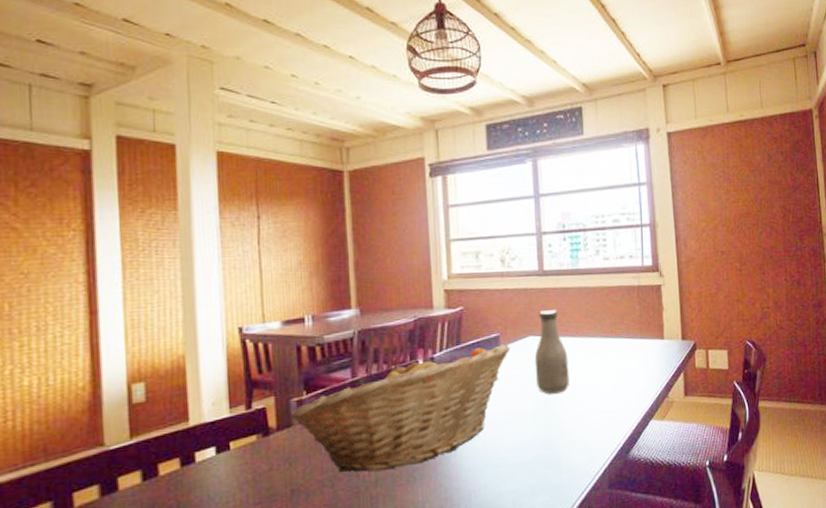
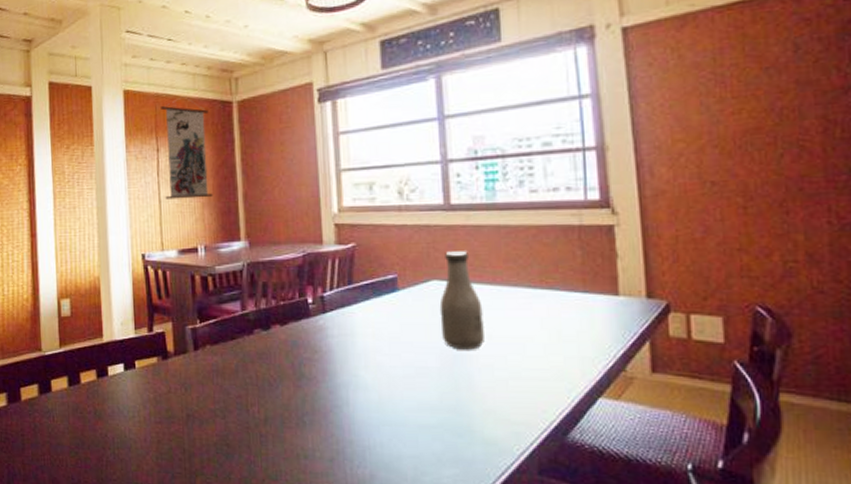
wall scroll: none [262,162,322,269] -> present [160,96,213,200]
fruit basket: present [290,343,510,472] -> none [186,286,410,410]

